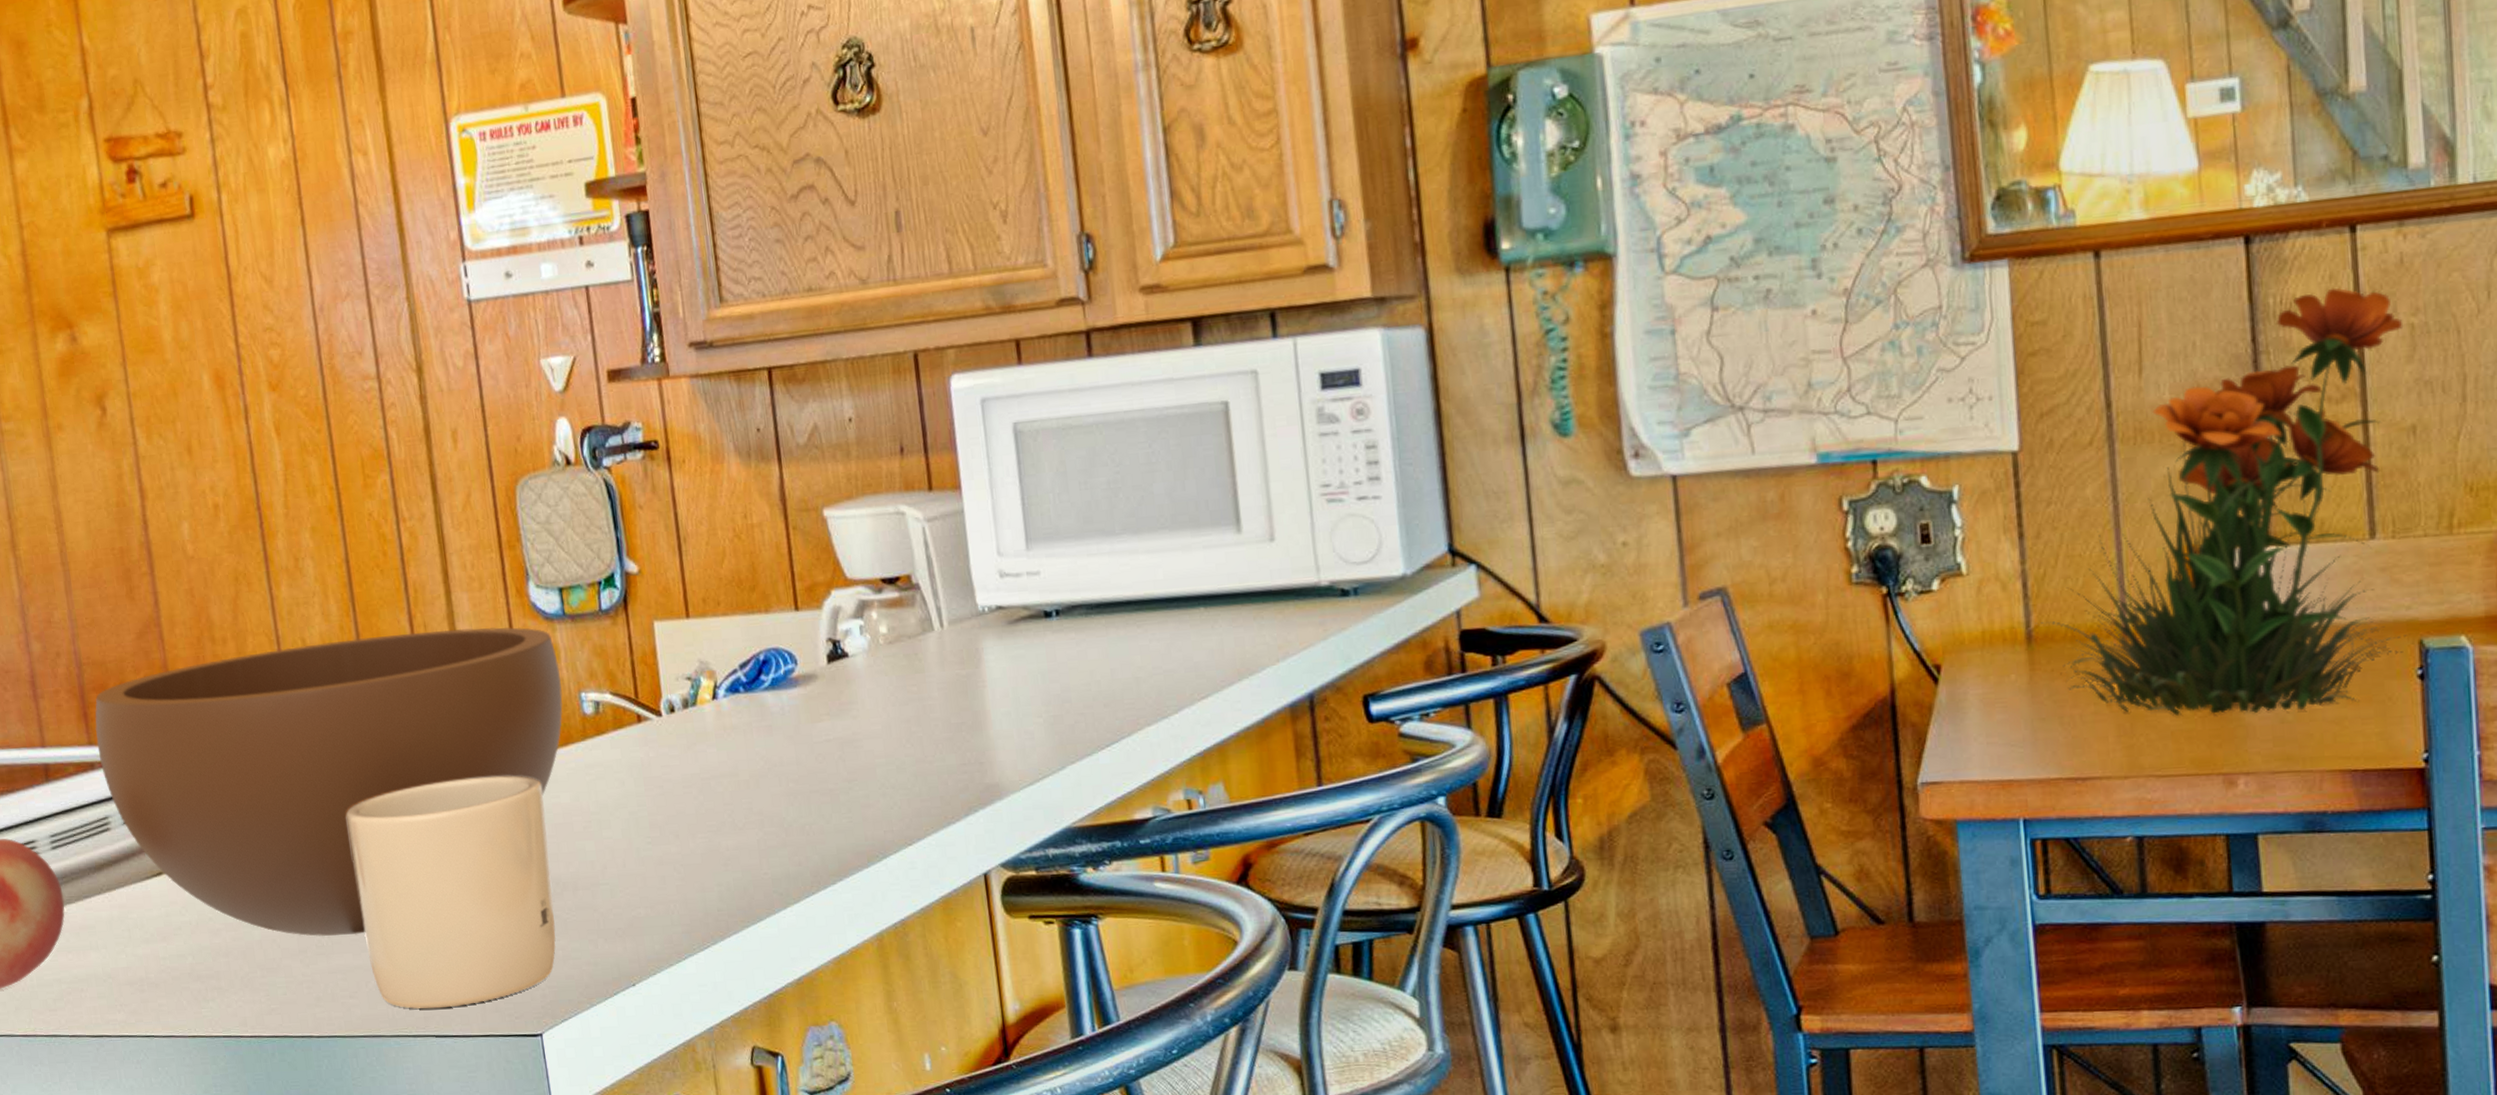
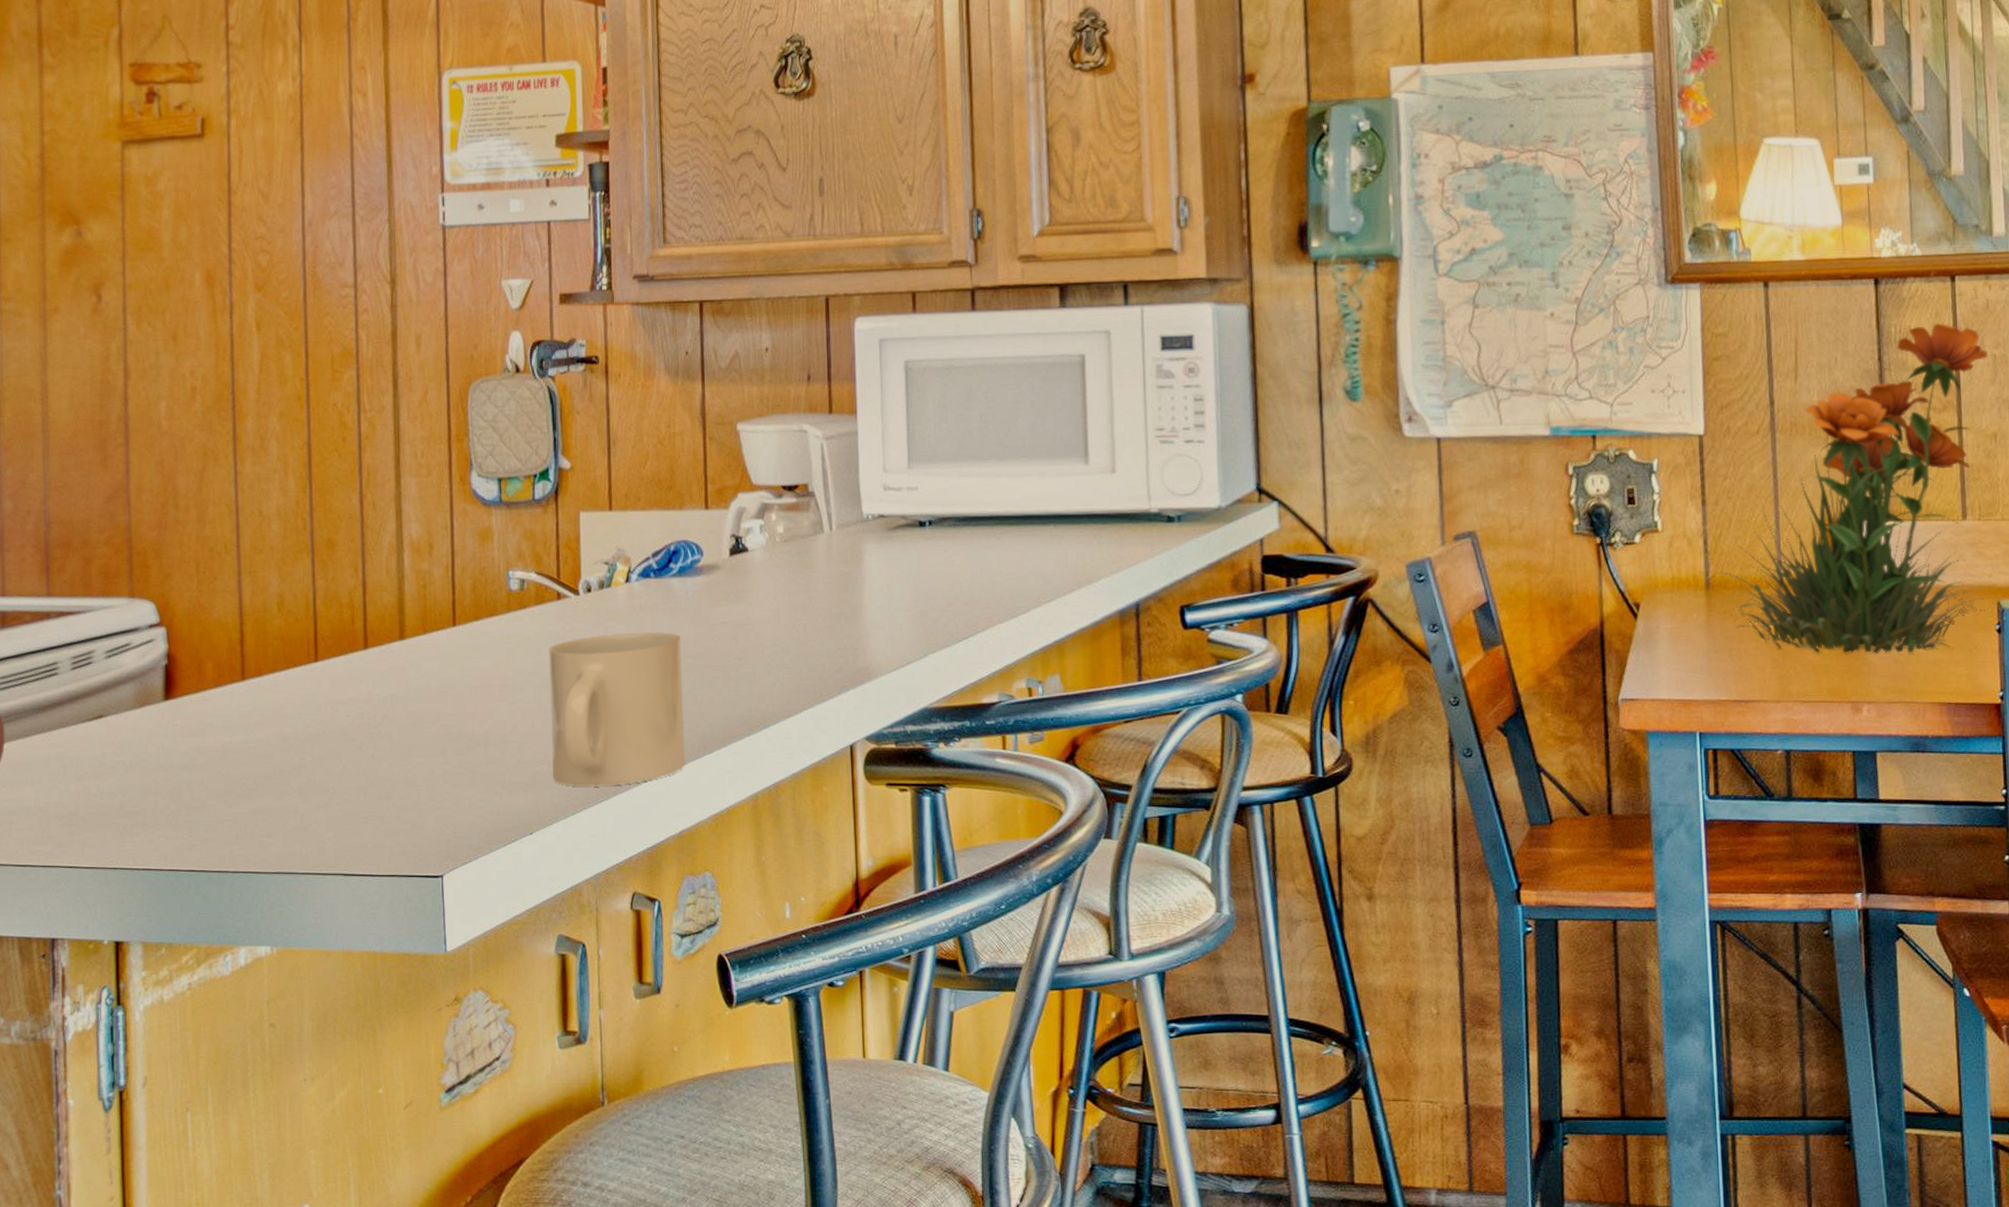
bowl: present [95,627,563,937] -> none [55,509,492,780]
mug: present [345,775,556,1009] -> none [282,640,466,850]
mug: none [633,753,798,931] -> present [548,631,686,787]

